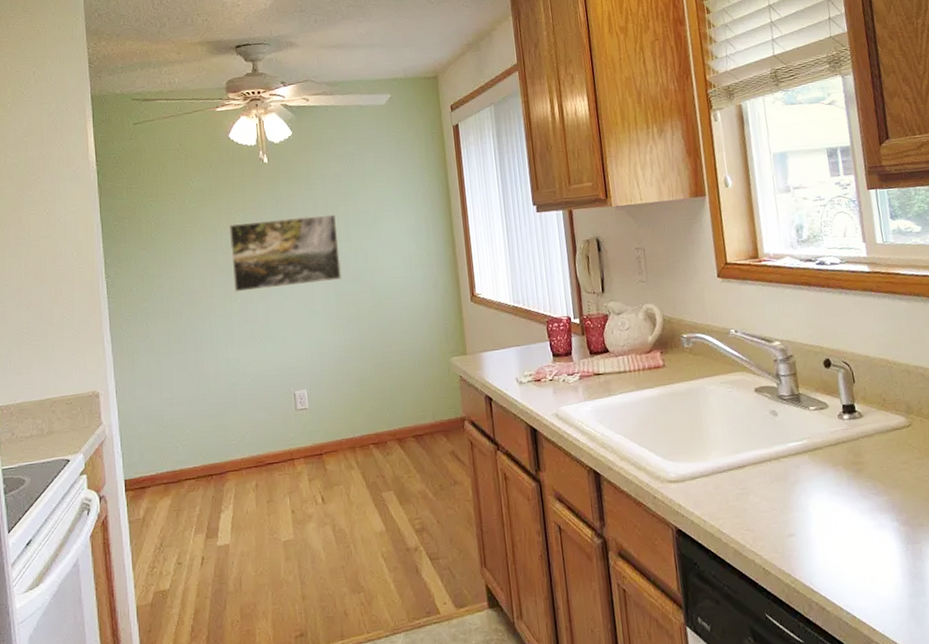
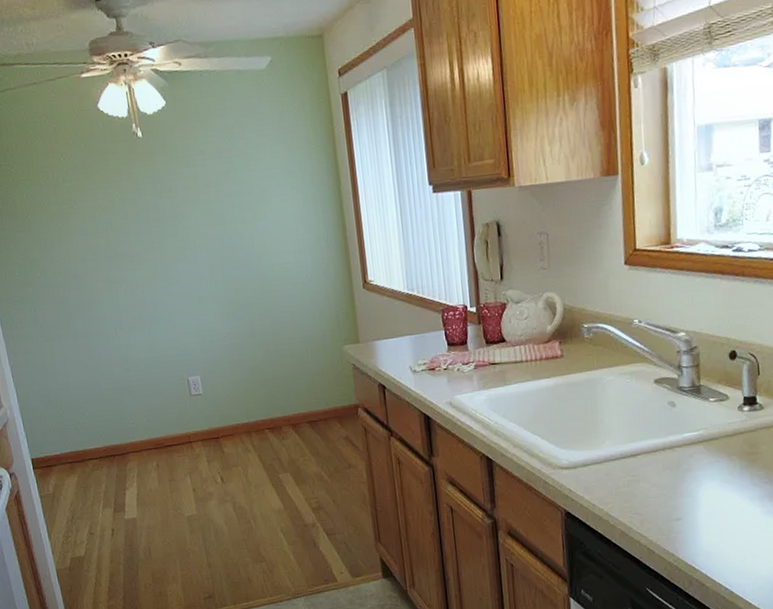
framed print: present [229,214,342,293] -> none [108,194,228,278]

